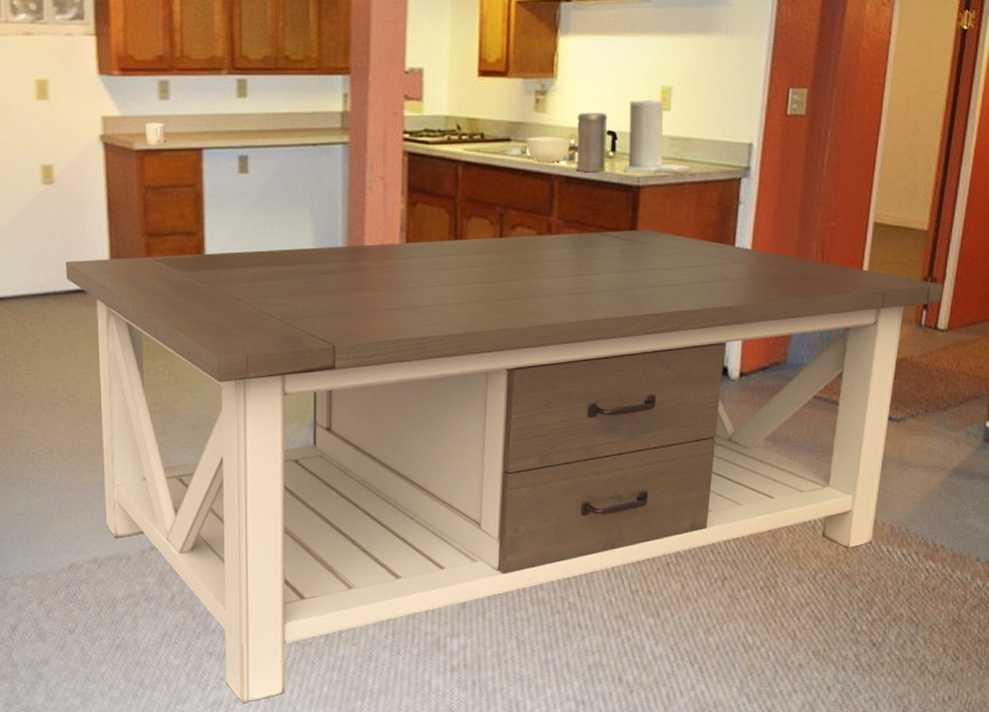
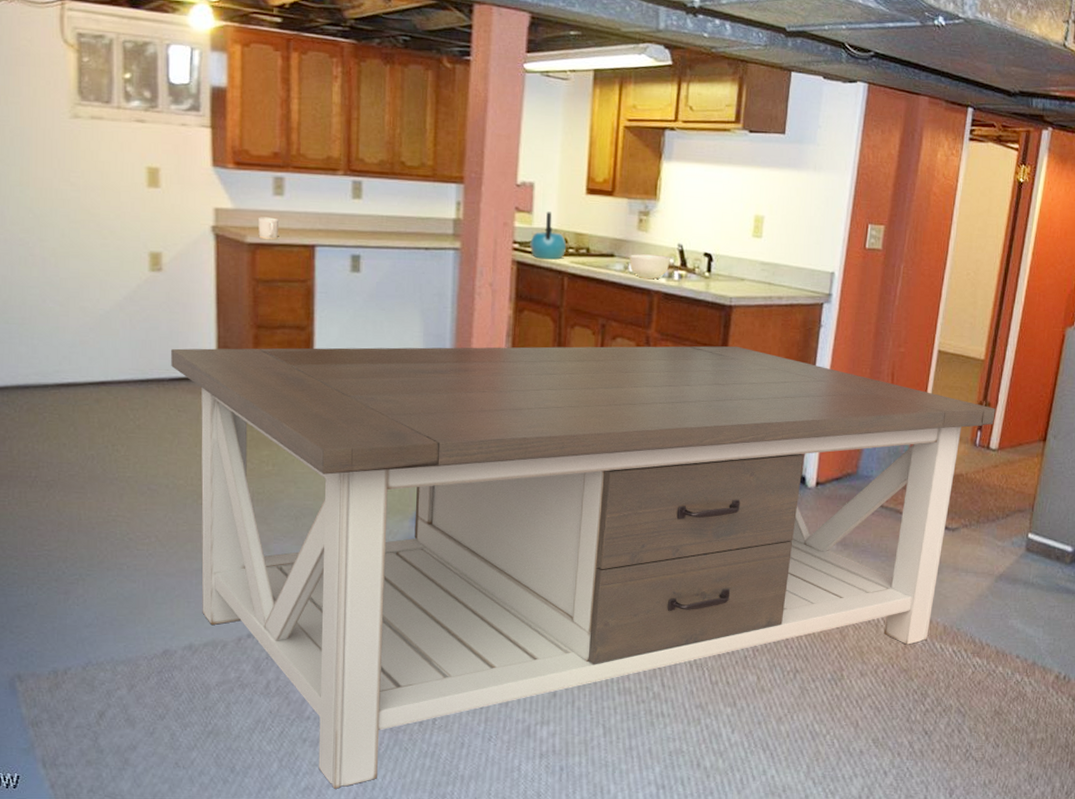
kettle: none [421,97,460,149] -> present [530,211,567,261]
canister: present [576,113,608,173] -> none [674,234,705,291]
paper towel: present [624,99,692,176] -> none [718,225,779,297]

